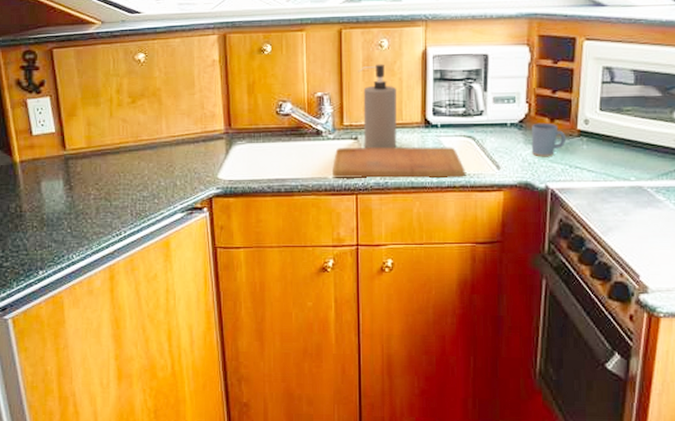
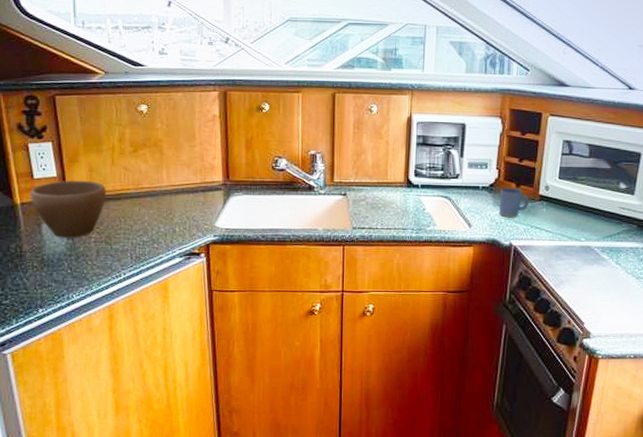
bowl: none [29,134,105,196] -> present [30,180,107,238]
cutting board: present [333,147,465,179] -> none [322,203,441,233]
soap dispenser: present [358,64,397,149] -> none [349,127,384,205]

